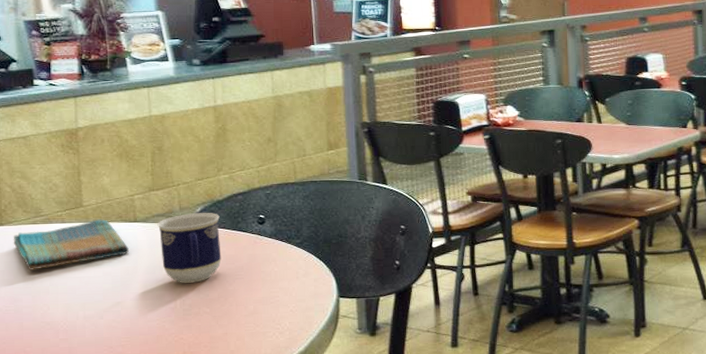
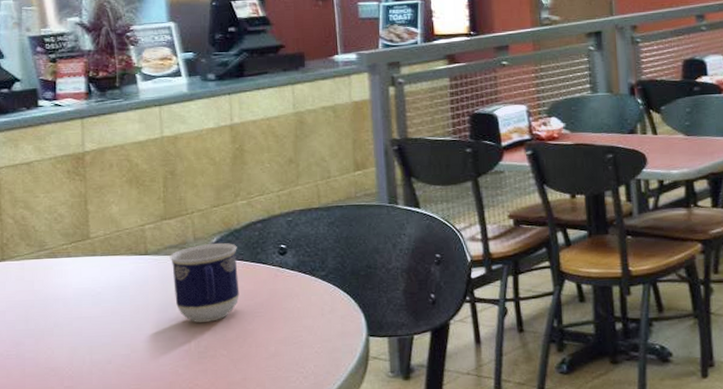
dish towel: present [13,219,129,270] -> none [15,252,139,310]

